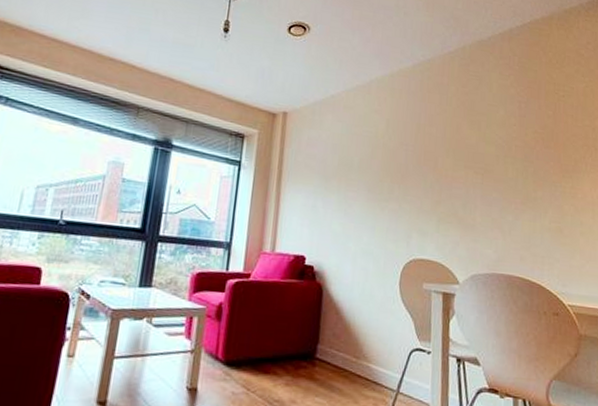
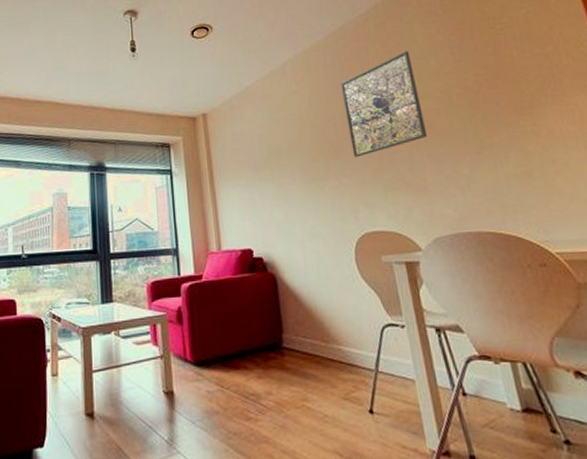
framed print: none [416,96,485,186] -> present [341,51,428,158]

